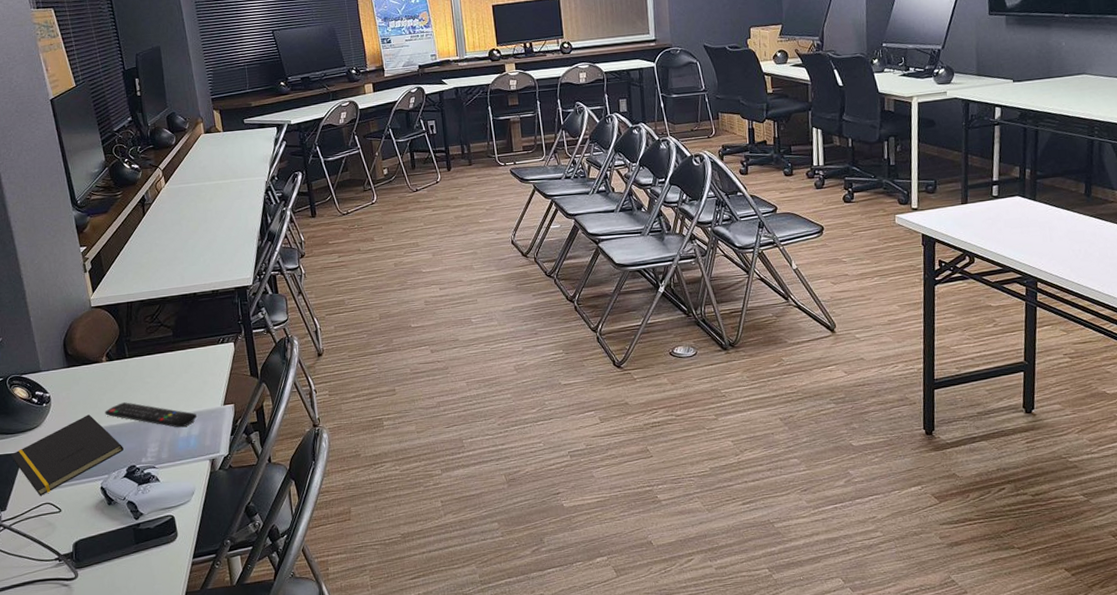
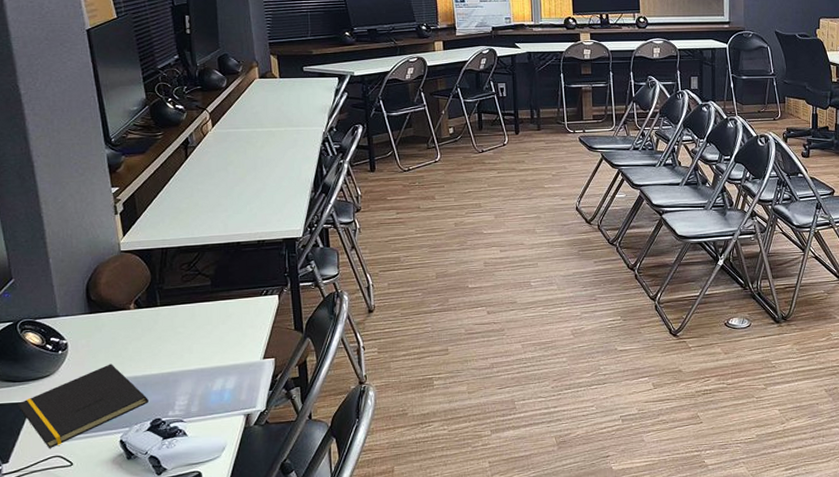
remote control: present [105,402,197,428] -> none [129,352,232,381]

